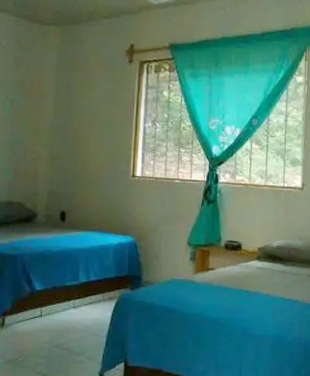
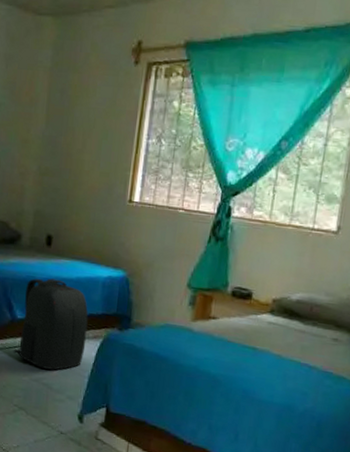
backpack: none [35,250,103,334] -> present [14,278,89,371]

